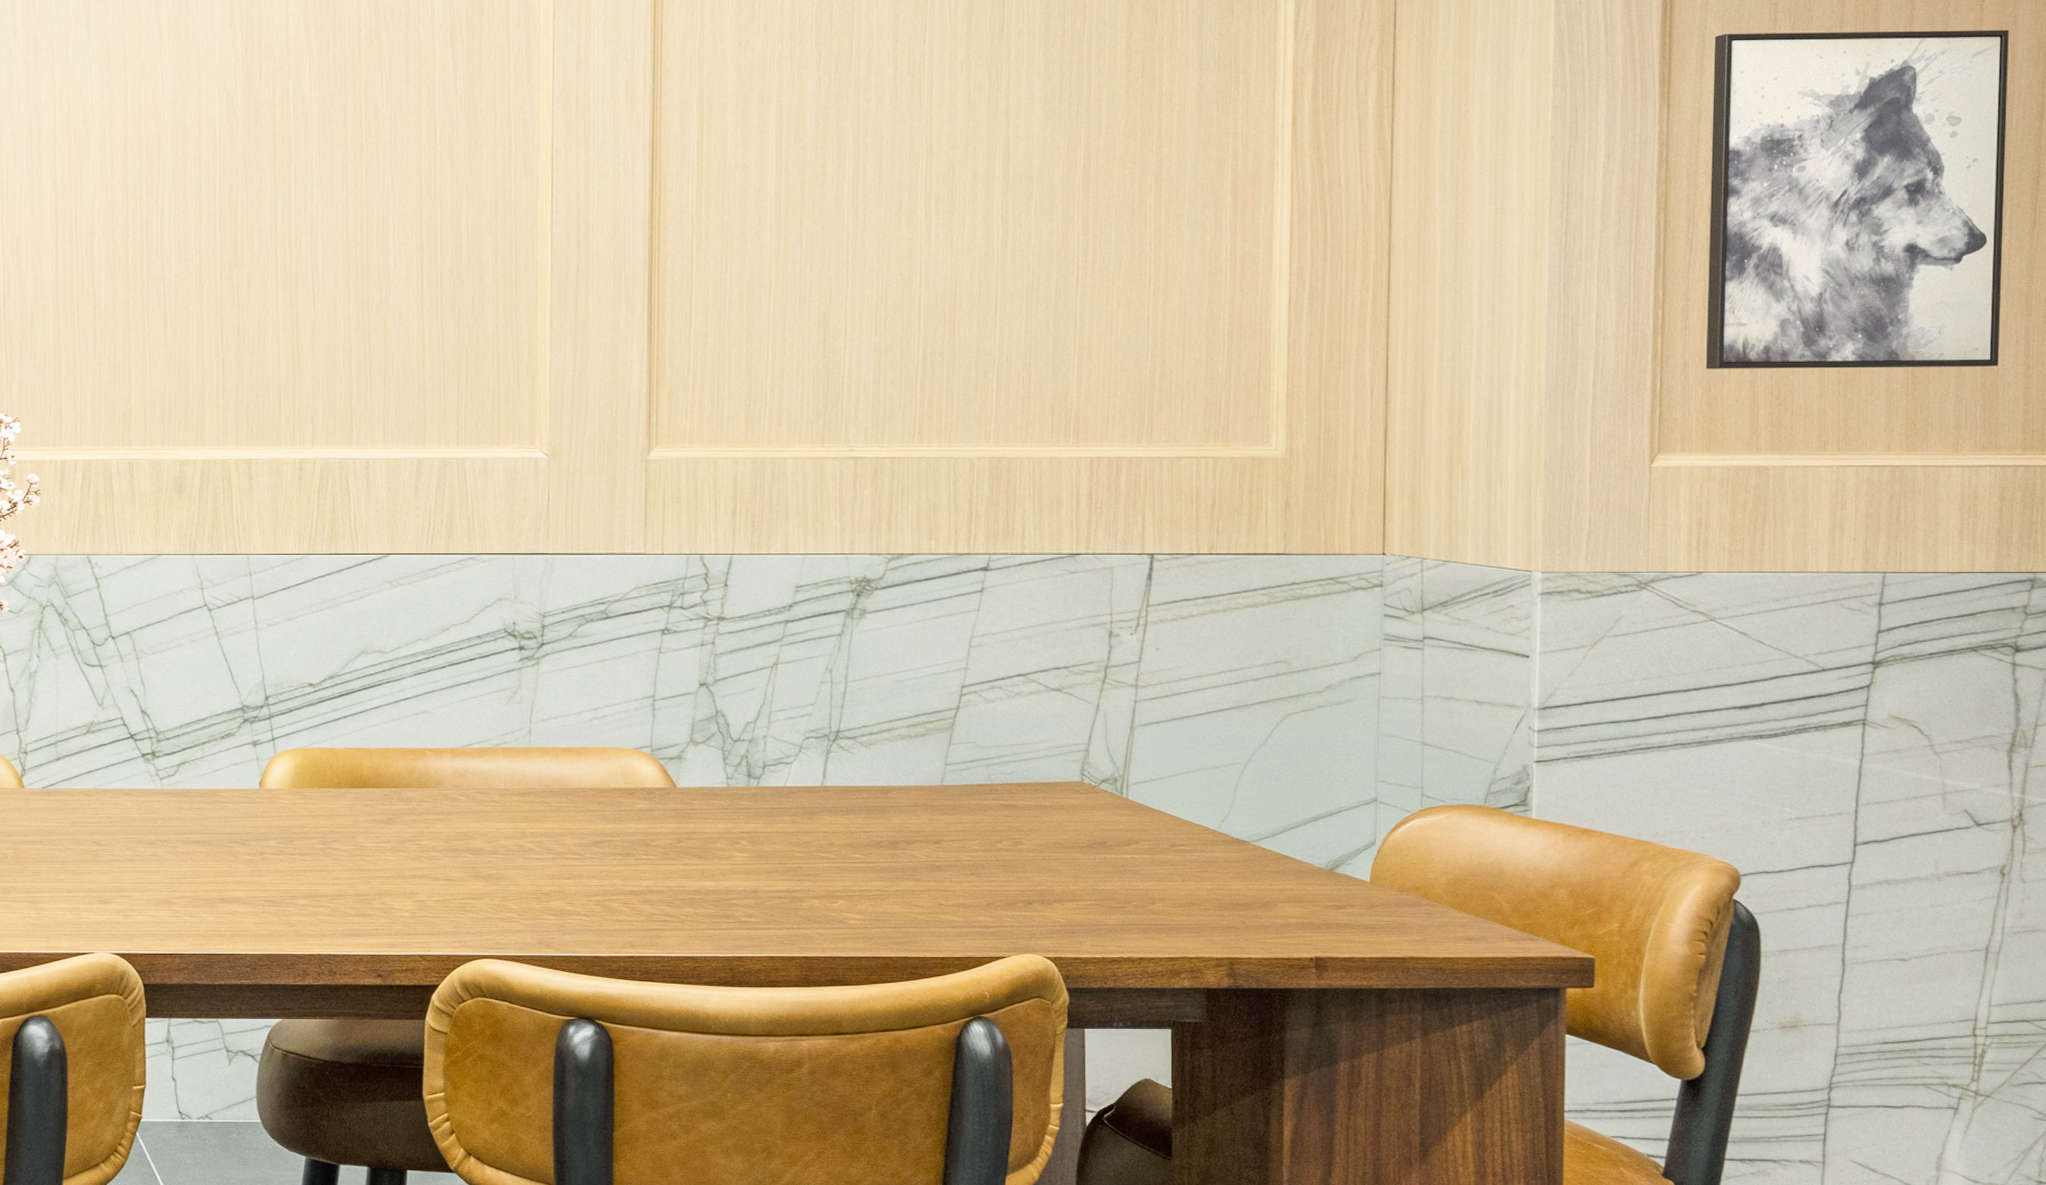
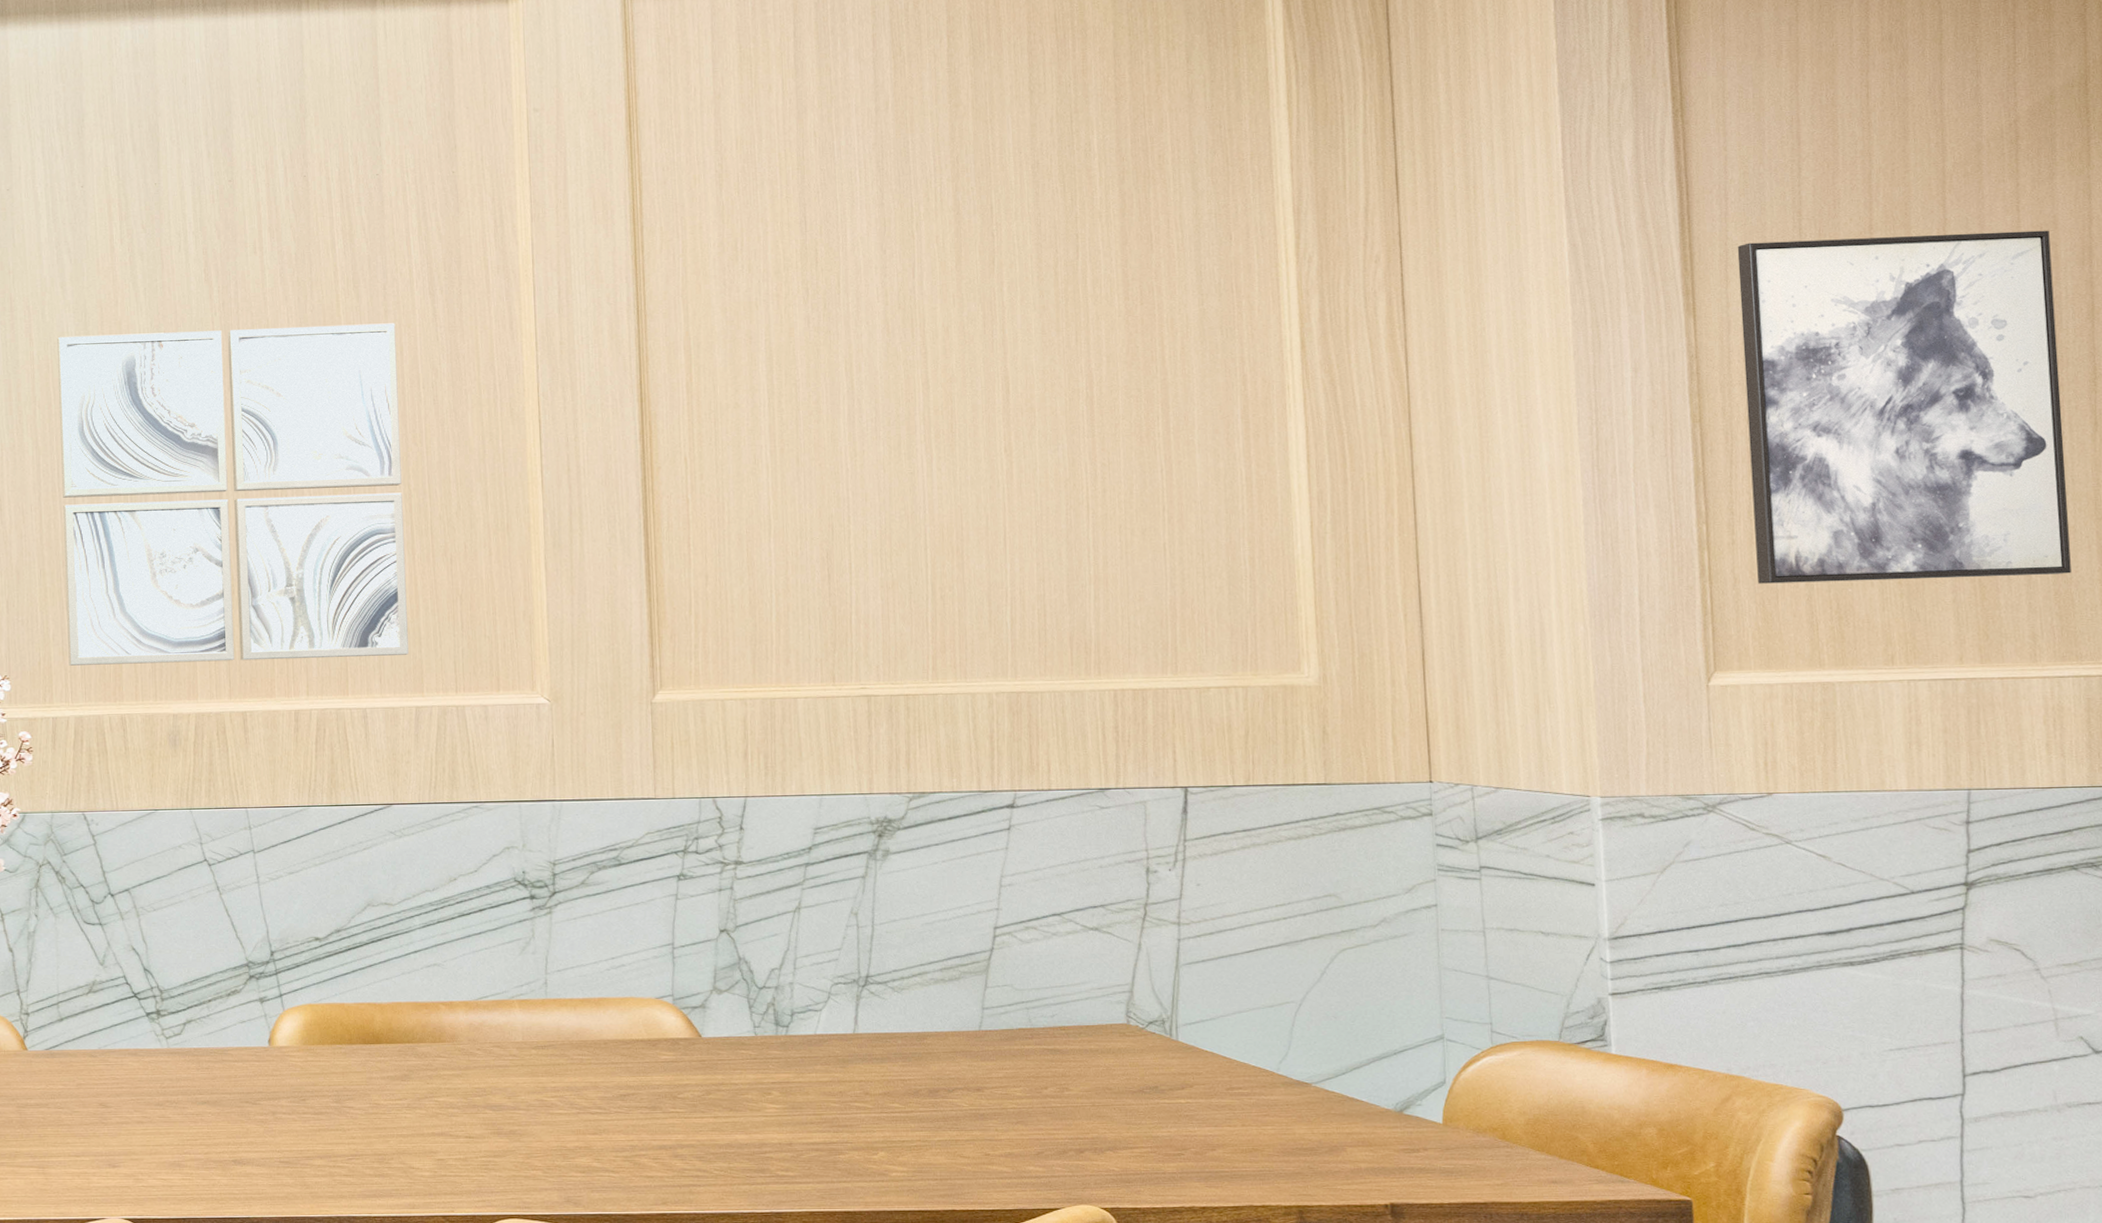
wall art: none [79,73,415,409] -> present [56,323,409,666]

